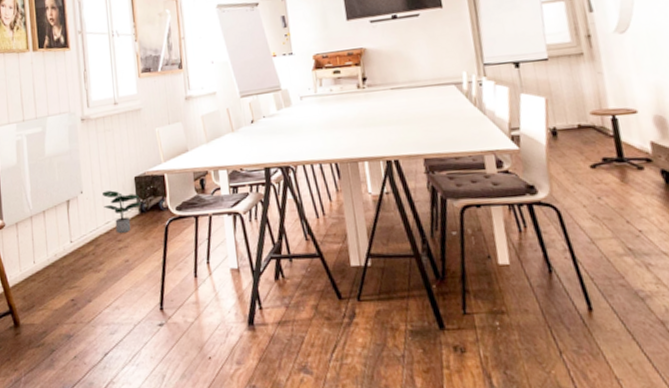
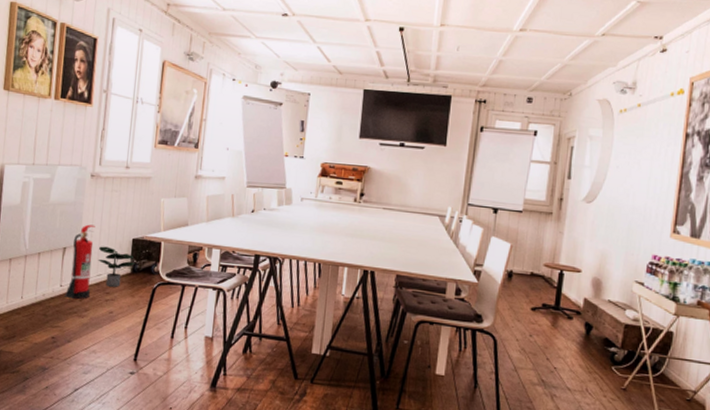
fire extinguisher: none [76,170,102,254] -> present [64,224,95,300]

